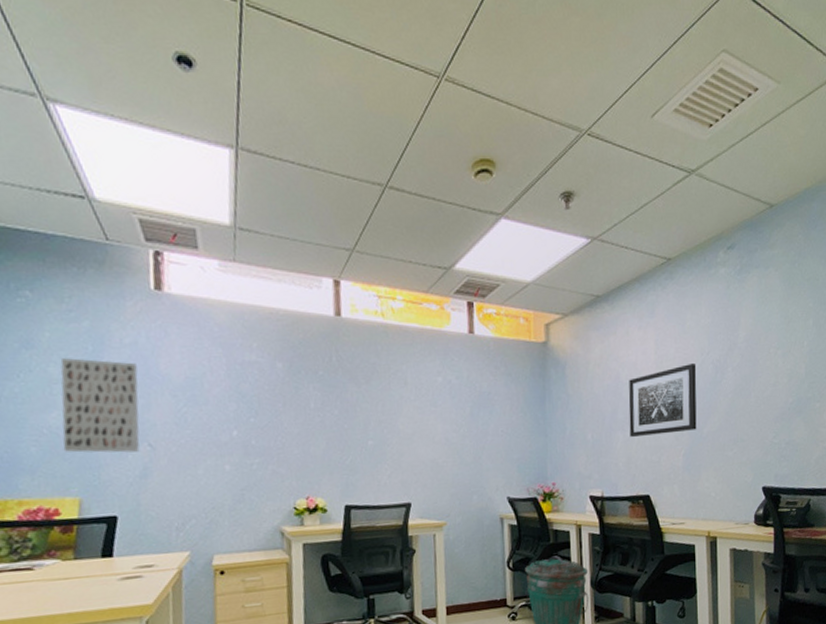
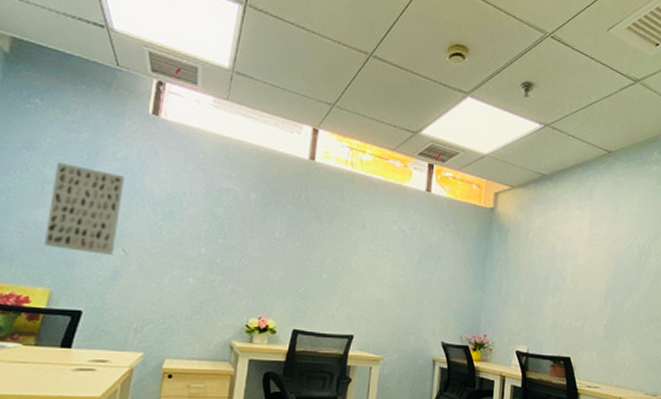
wall art: present [628,362,697,438] -> none [558,244,624,305]

